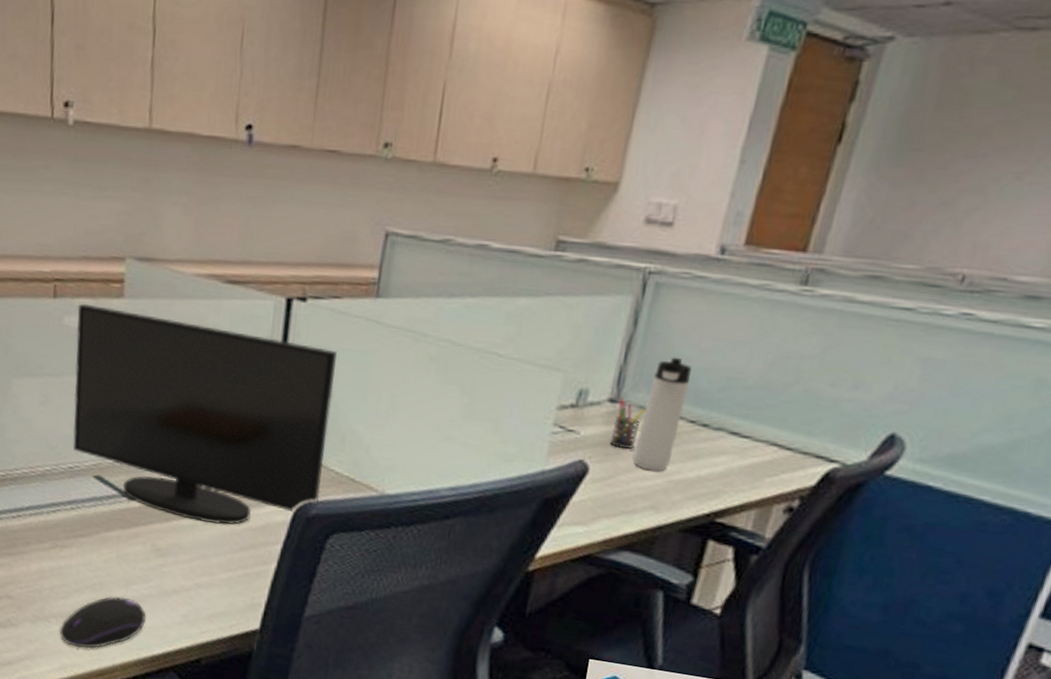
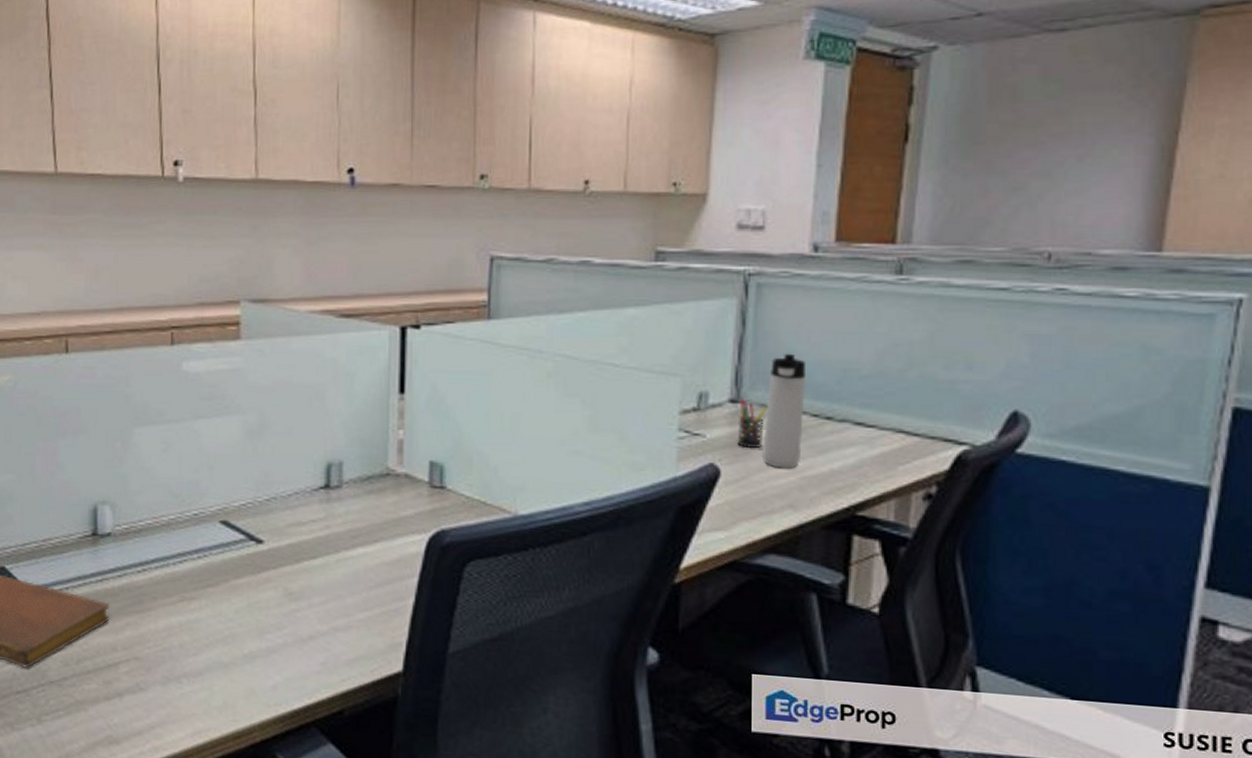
computer mouse: present [59,596,146,648] -> none [192,648,282,709]
monitor: present [73,304,337,525] -> none [195,349,456,562]

